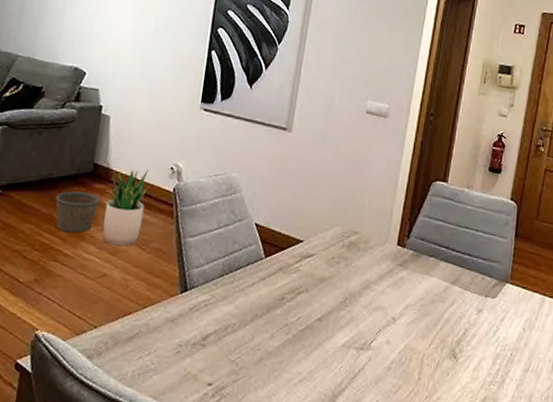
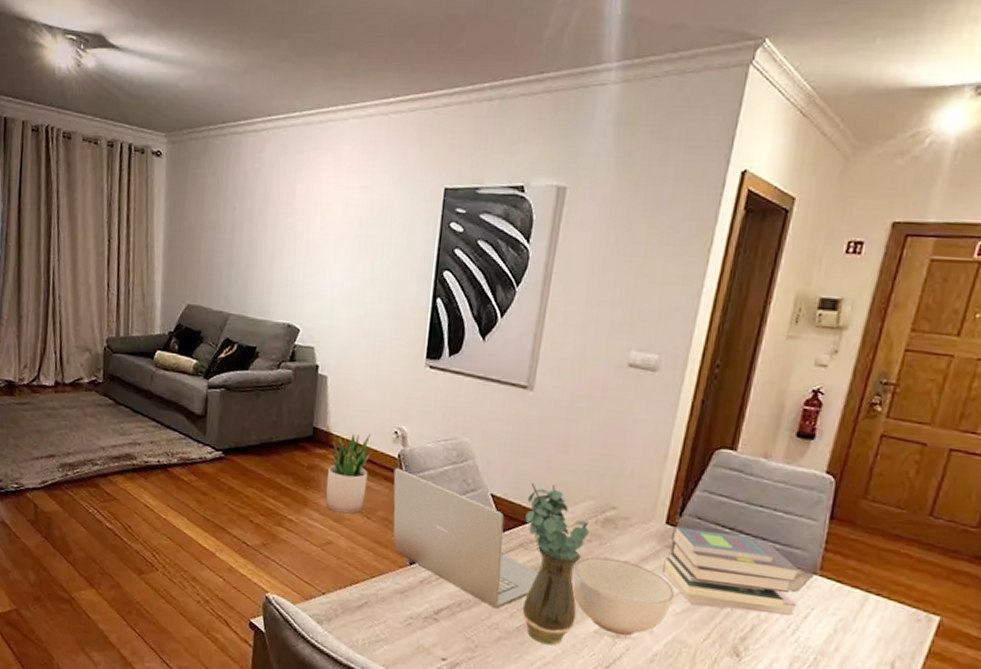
basket: present [55,191,100,233] -> none [276,455,322,499]
laptop: none [165,201,296,330] -> present [393,467,539,609]
vase: none [281,213,337,362] -> present [522,483,589,645]
bowl: none [324,276,406,347] -> present [572,556,675,635]
books: none [396,247,496,319] -> present [663,526,799,616]

